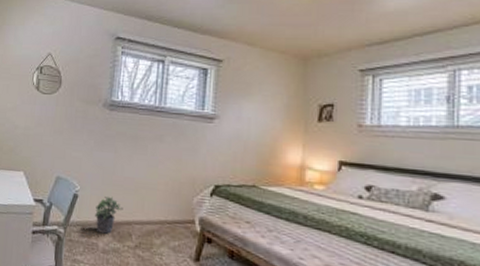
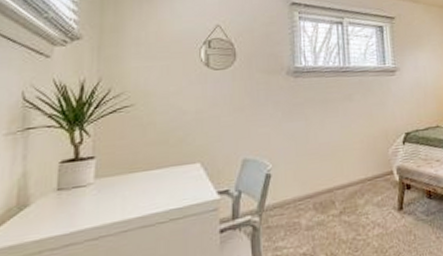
potted plant: present [95,196,123,234] -> none [292,166,322,210]

